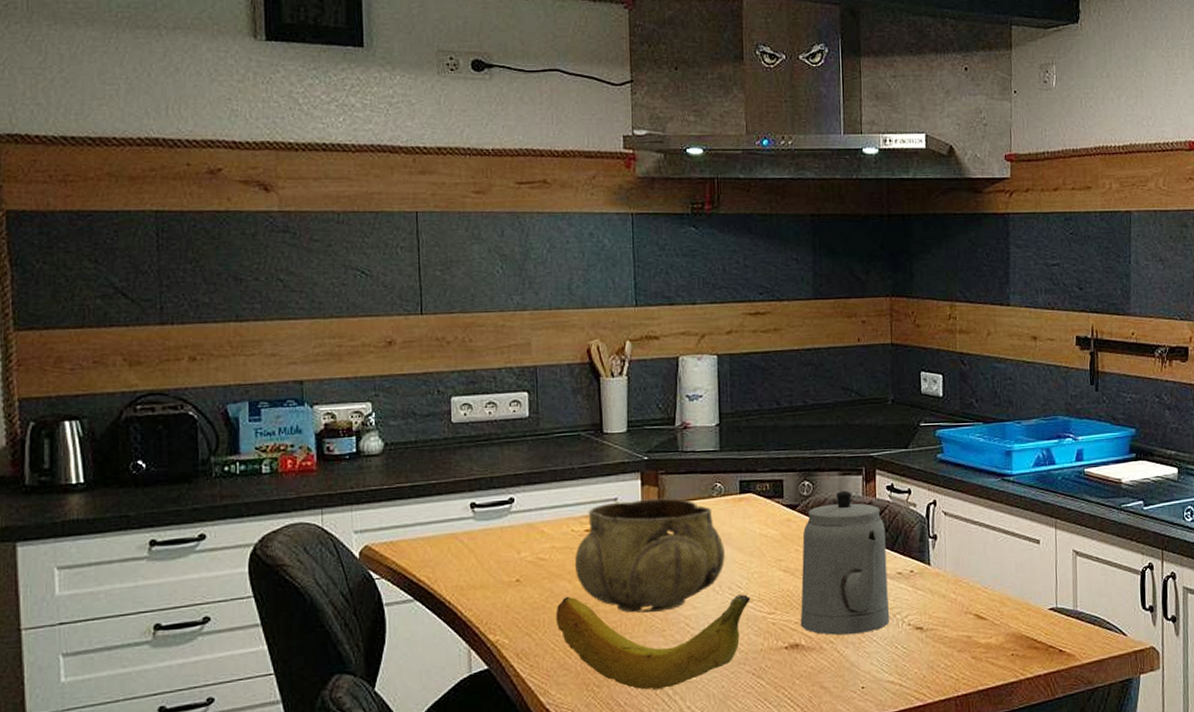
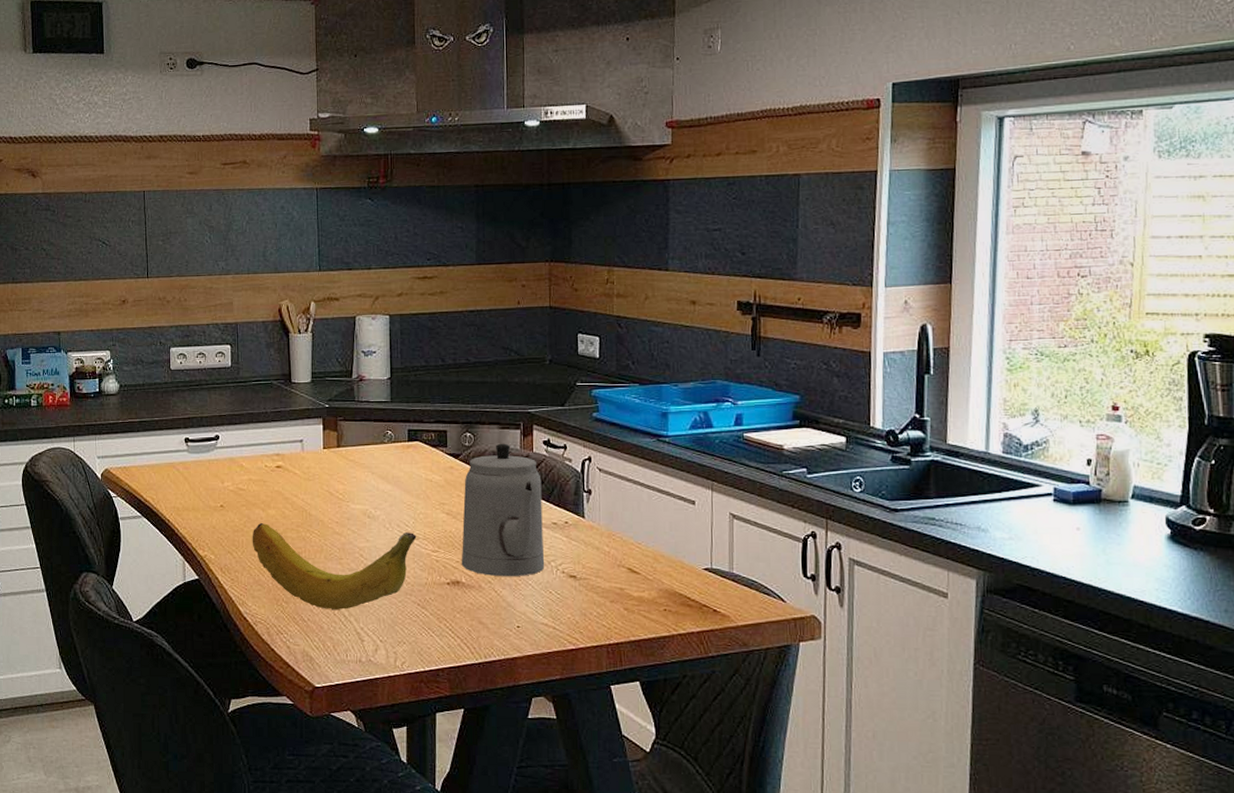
decorative bowl: present [574,498,725,613] -> none [267,442,394,542]

